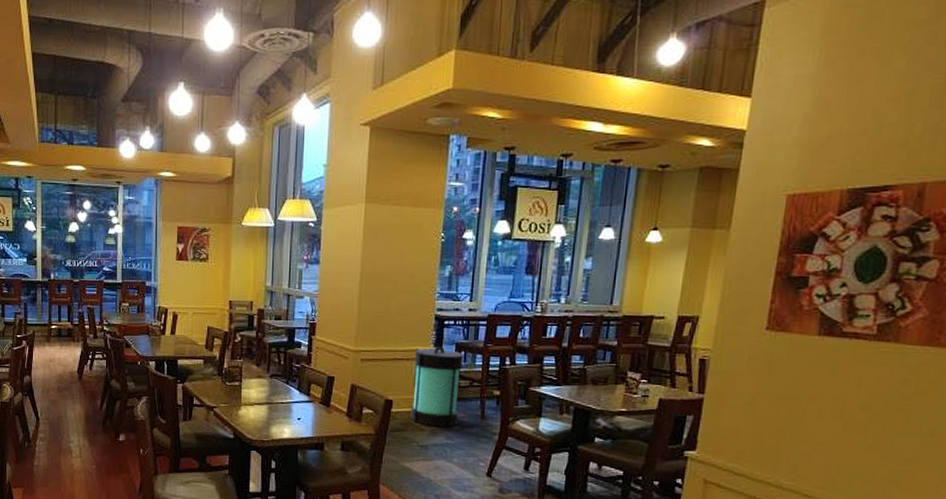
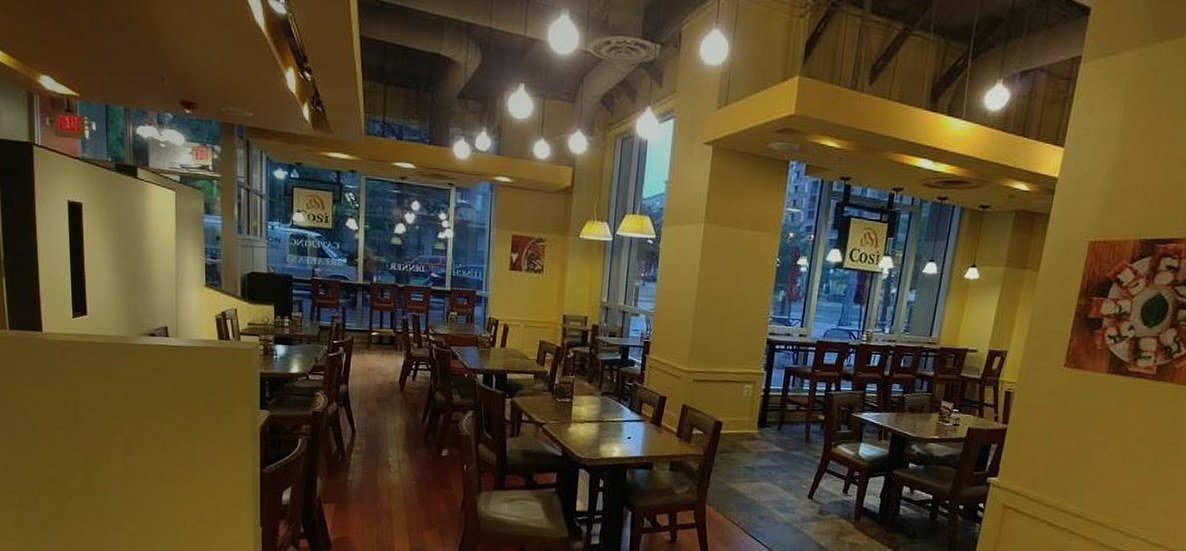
lantern: present [411,346,463,428] -> none [739,370,792,450]

